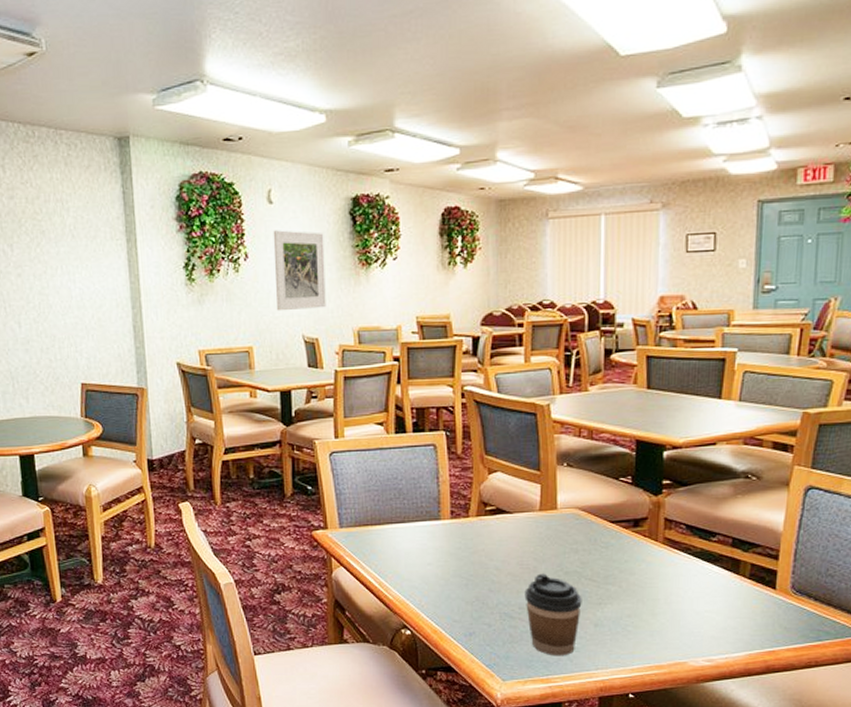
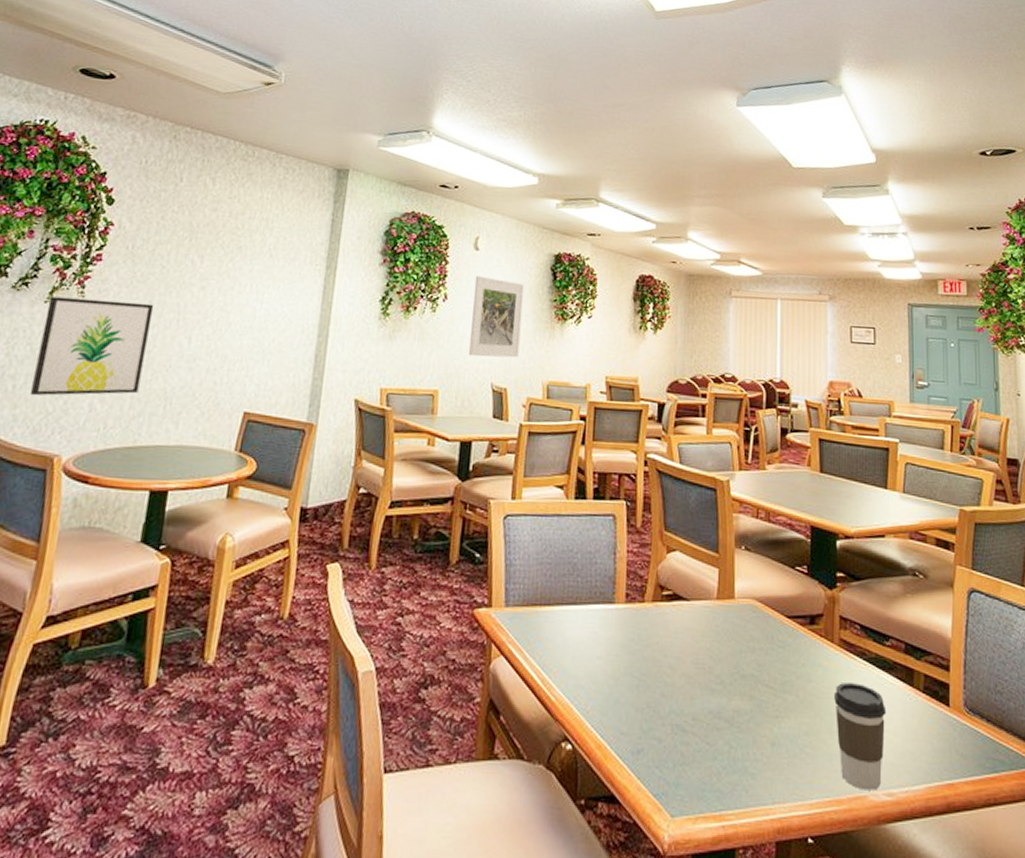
coffee cup: present [524,573,582,656] -> none [698,676,759,785]
coffee cup: none [657,574,710,658] -> present [834,683,887,790]

